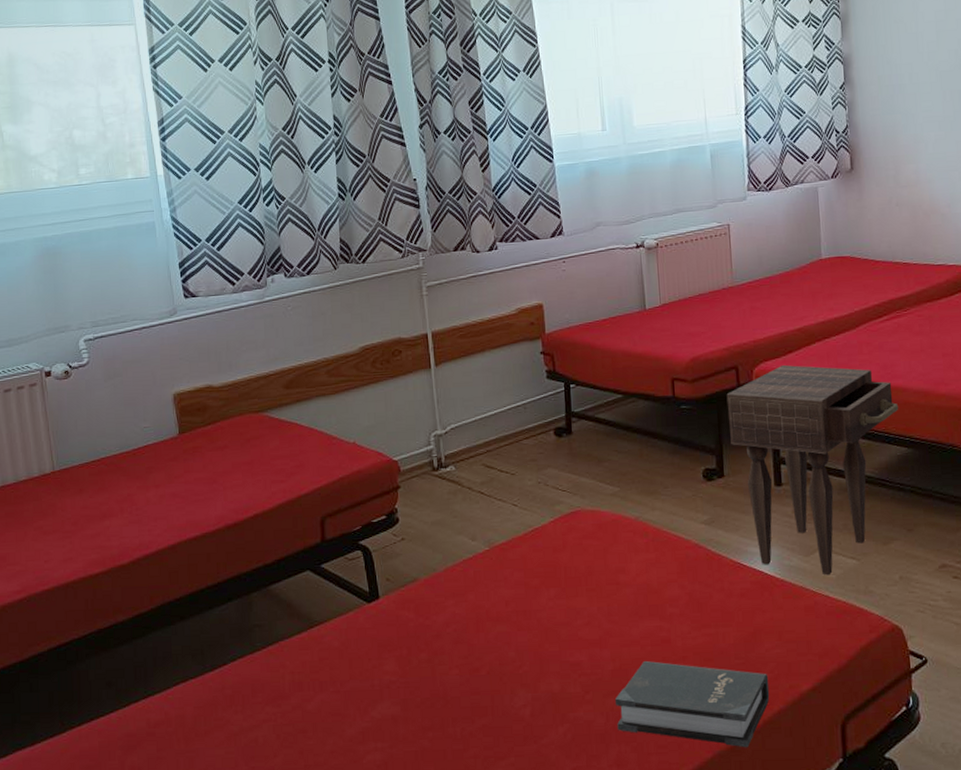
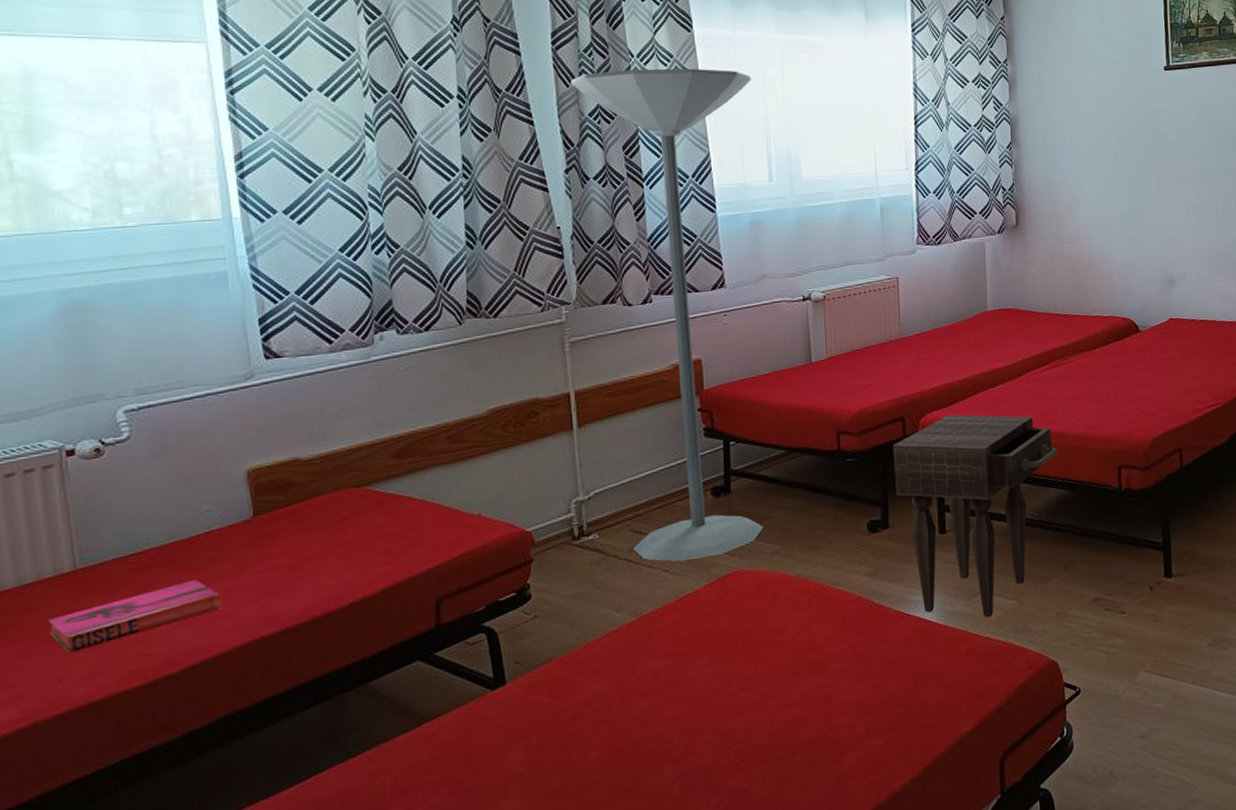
hardback book: none [37,486,158,540] -> present [48,579,222,654]
floor lamp: none [422,23,603,496] -> present [571,68,764,561]
hardback book: present [614,661,770,748] -> none [771,719,931,797]

